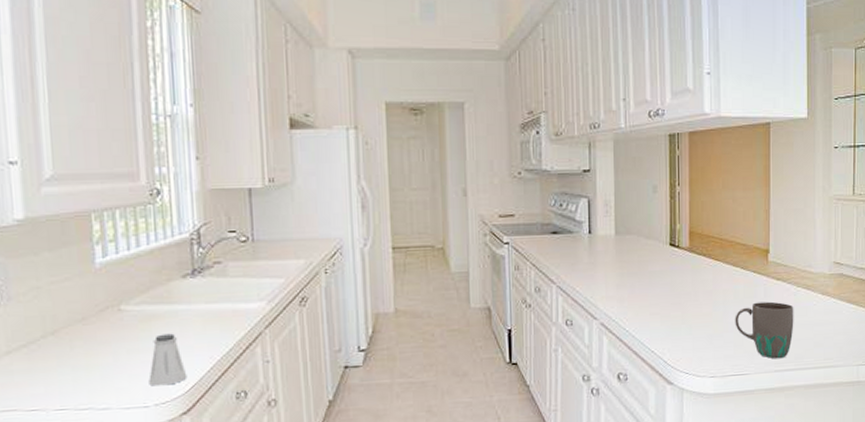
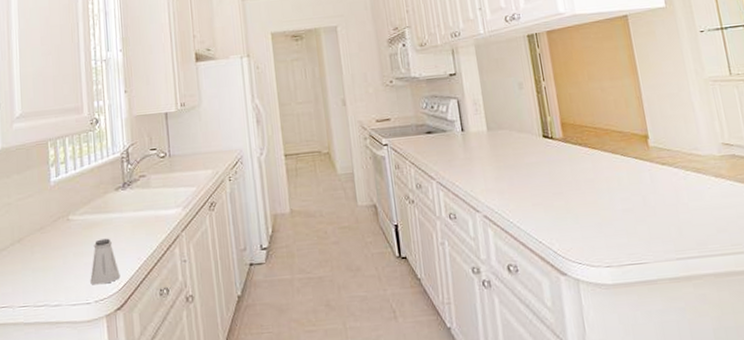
mug: present [735,301,794,359] -> none [622,186,691,246]

